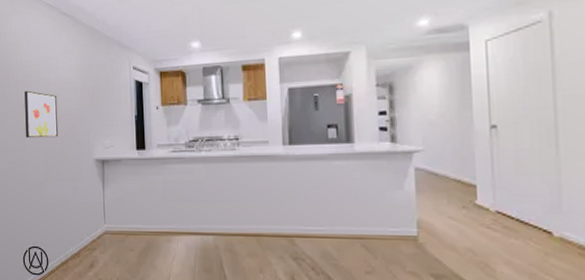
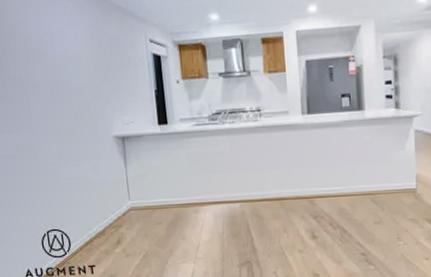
wall art: present [24,90,59,139] -> none [26,65,71,118]

